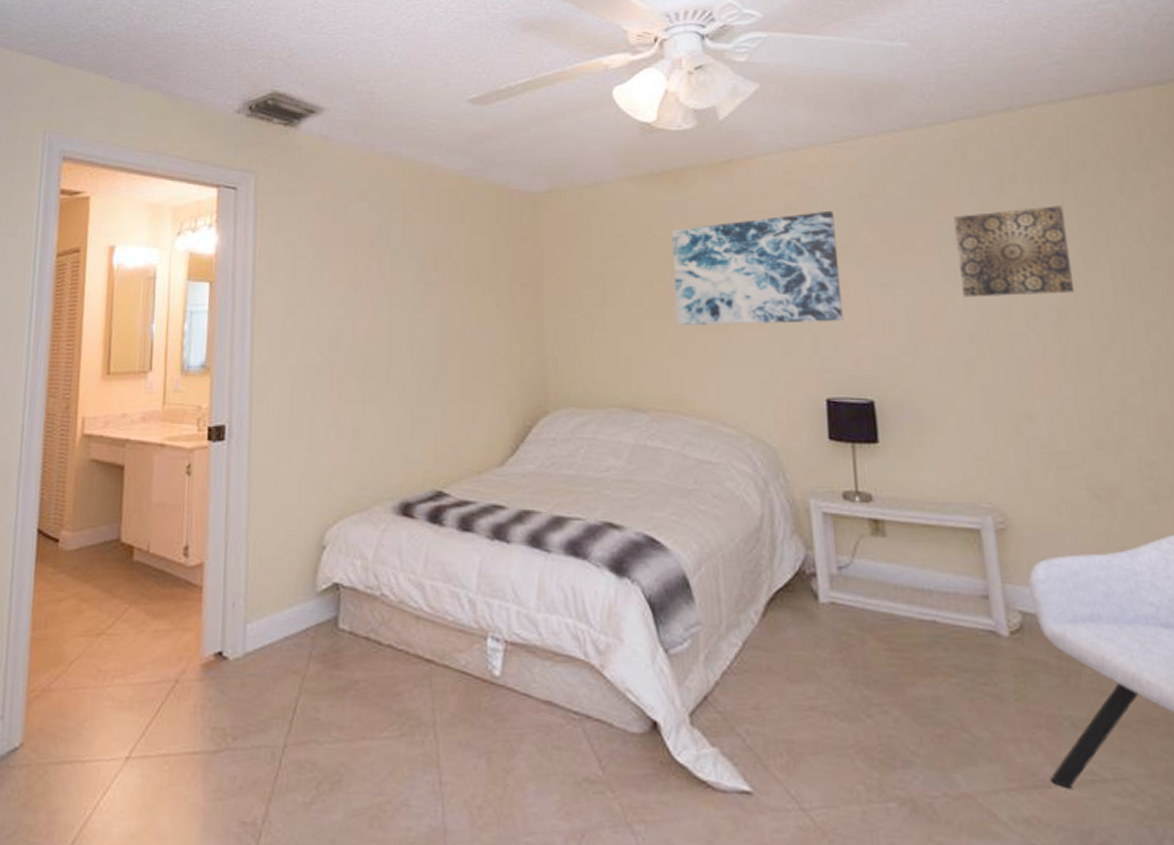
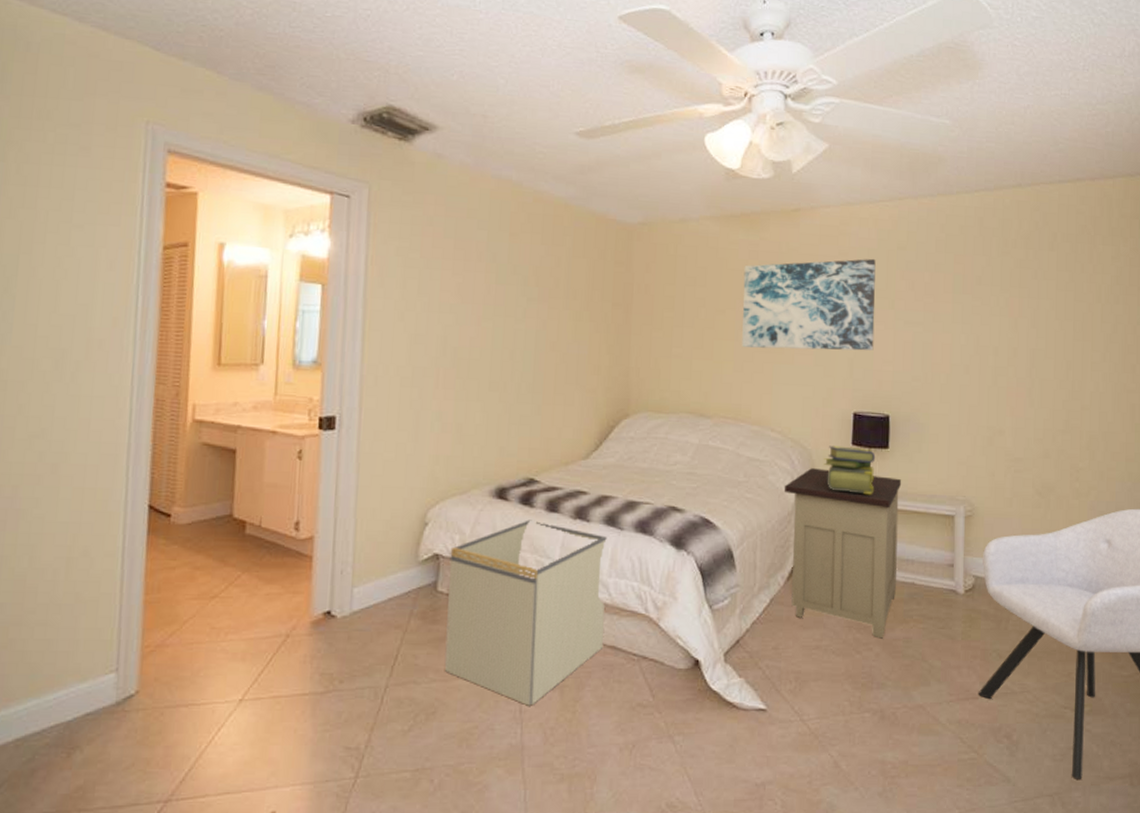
storage bin: none [349,541,536,777] -> present [445,520,607,706]
nightstand: none [746,471,913,698] -> present [783,468,902,639]
stack of books: none [794,442,865,504] -> present [824,446,876,495]
wall art: present [953,206,1074,298] -> none [965,267,1047,338]

